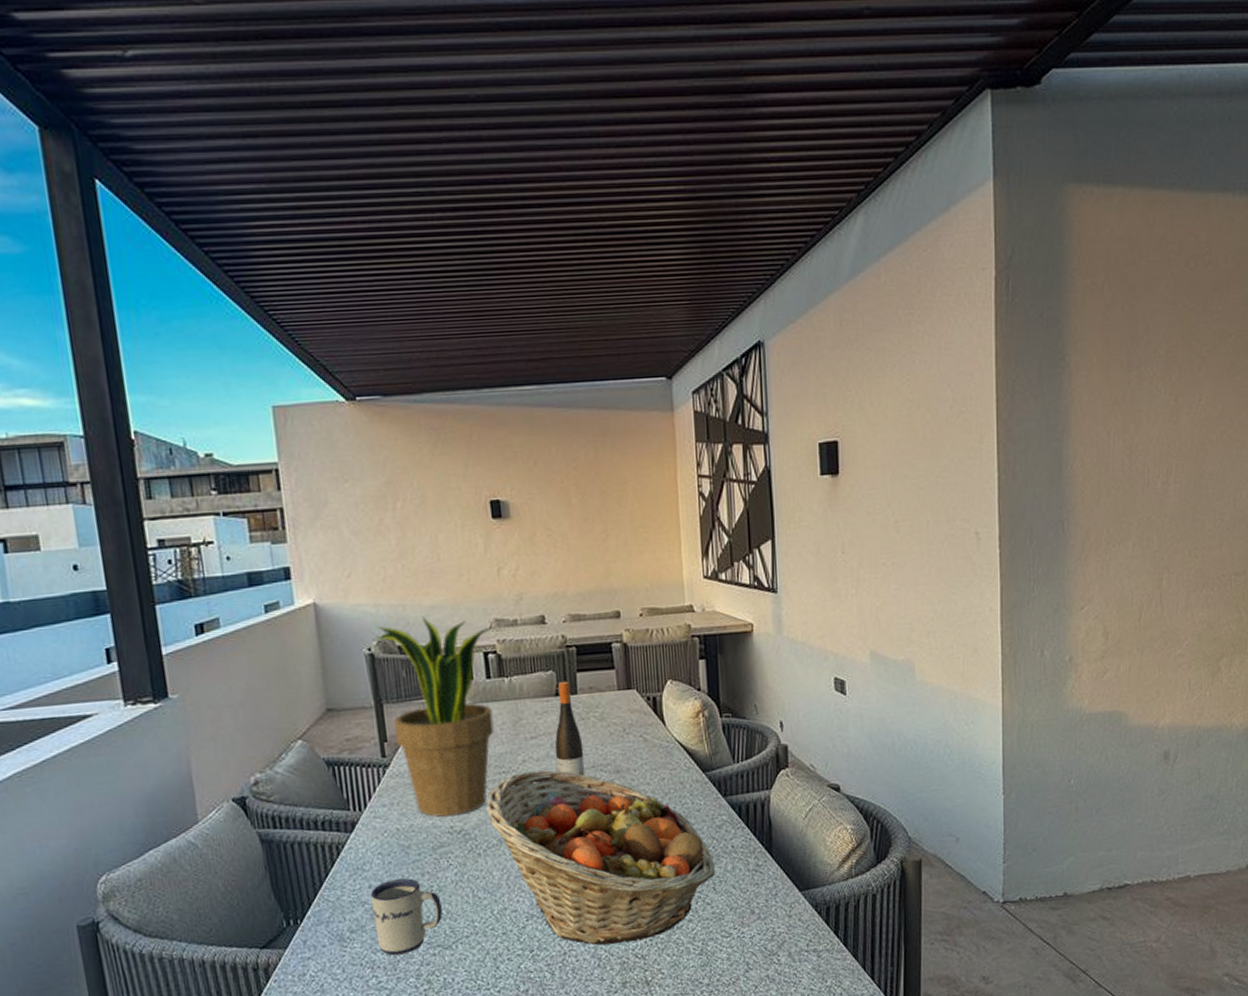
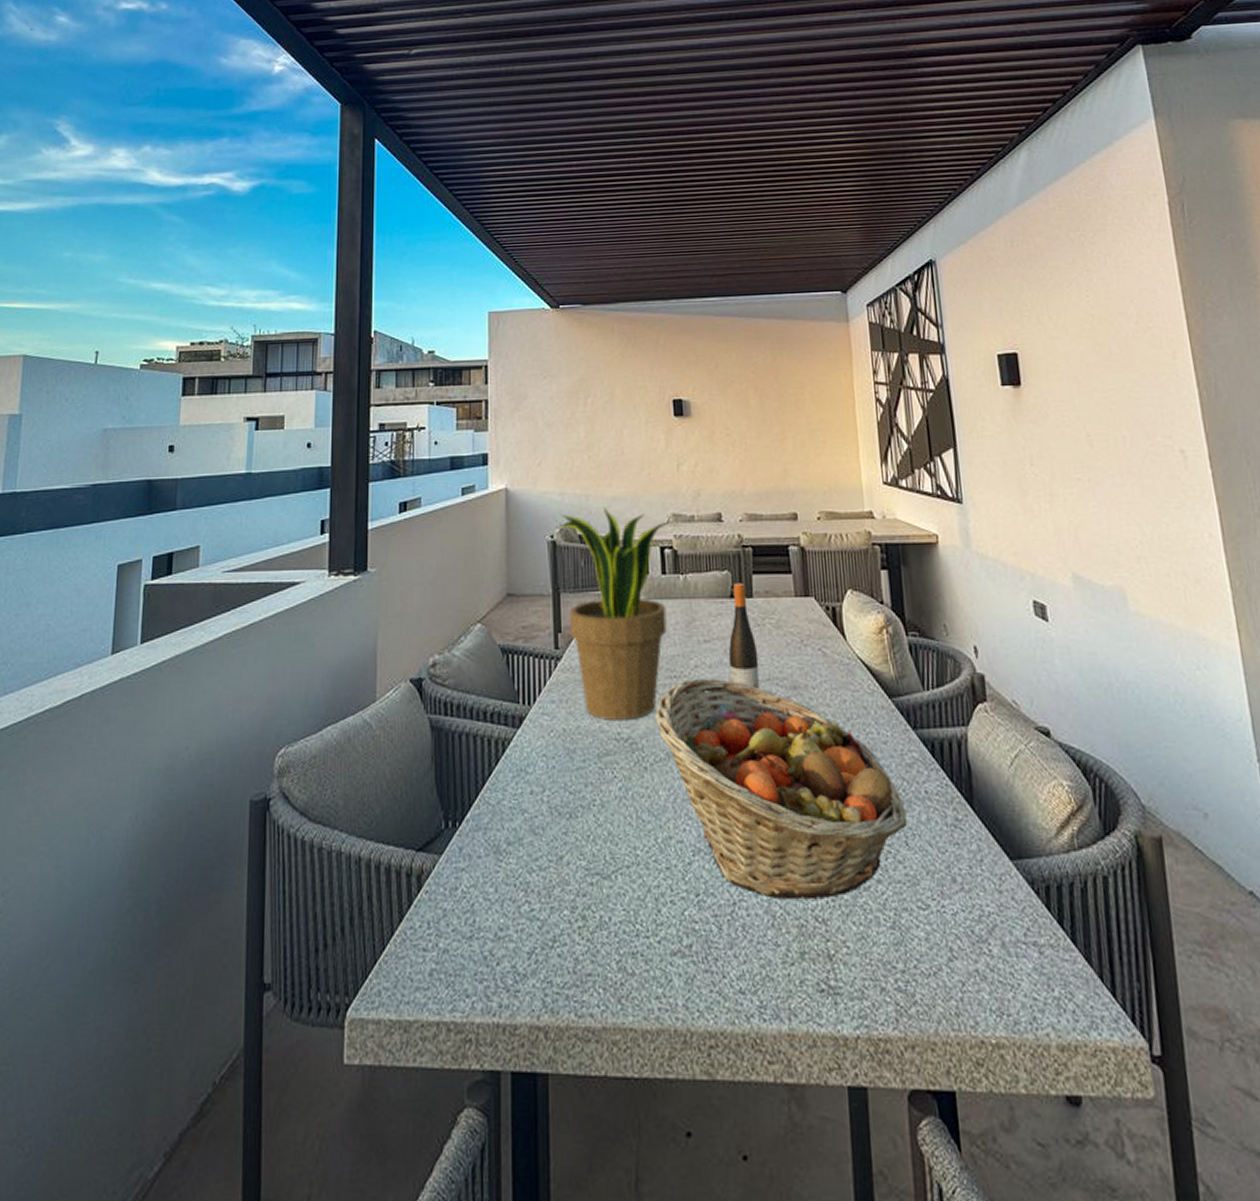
mug: present [370,878,443,956] -> none [531,787,604,879]

